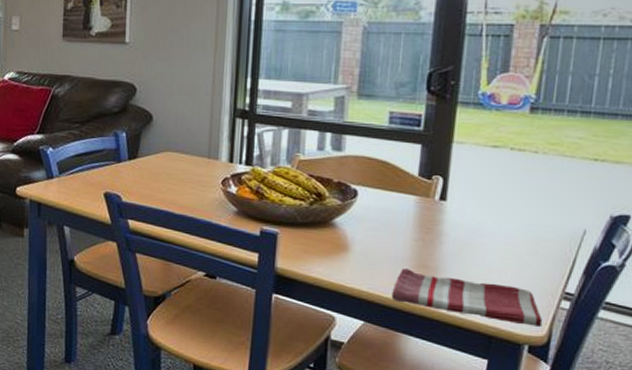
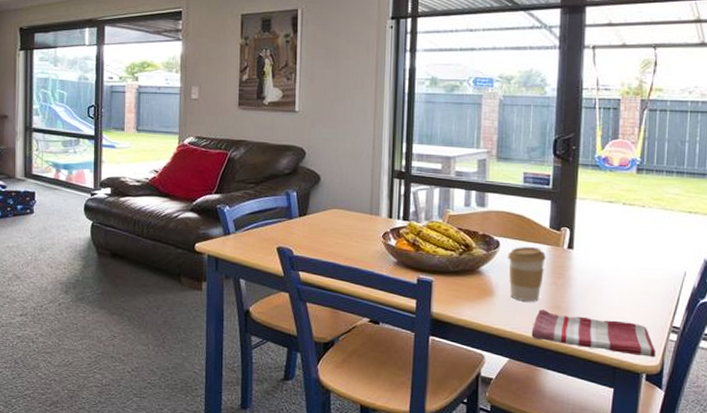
coffee cup: none [366,197,413,259] -> present [508,247,546,302]

